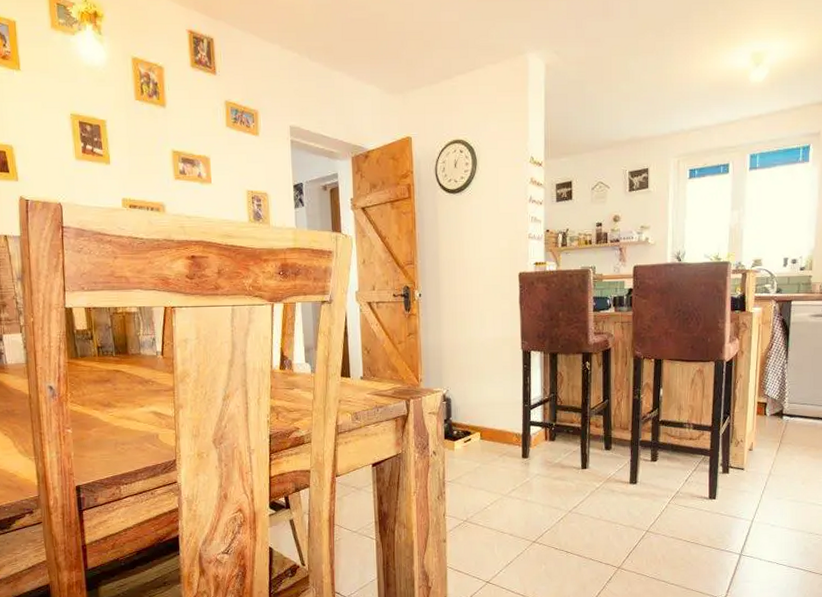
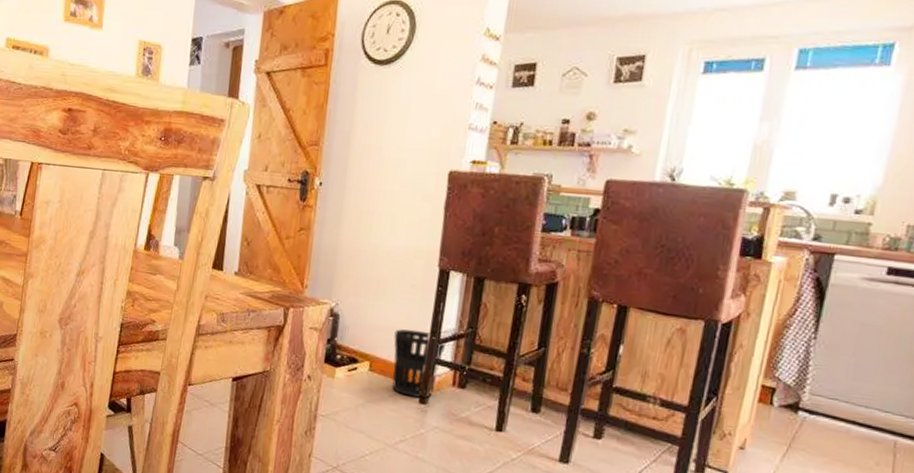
wastebasket: none [496,401,536,454] -> present [392,329,446,399]

